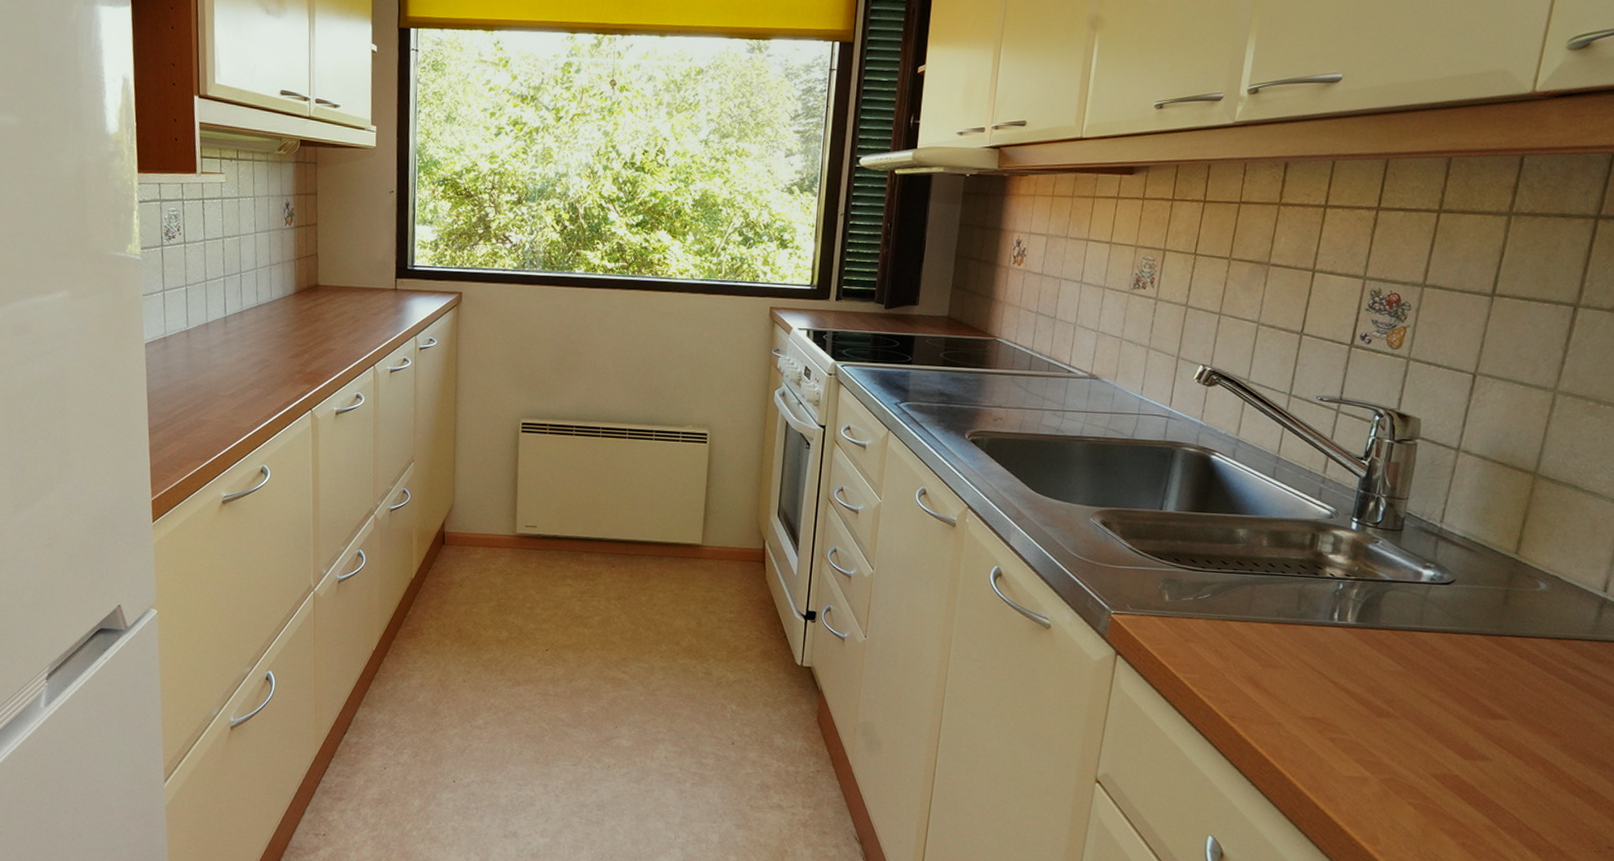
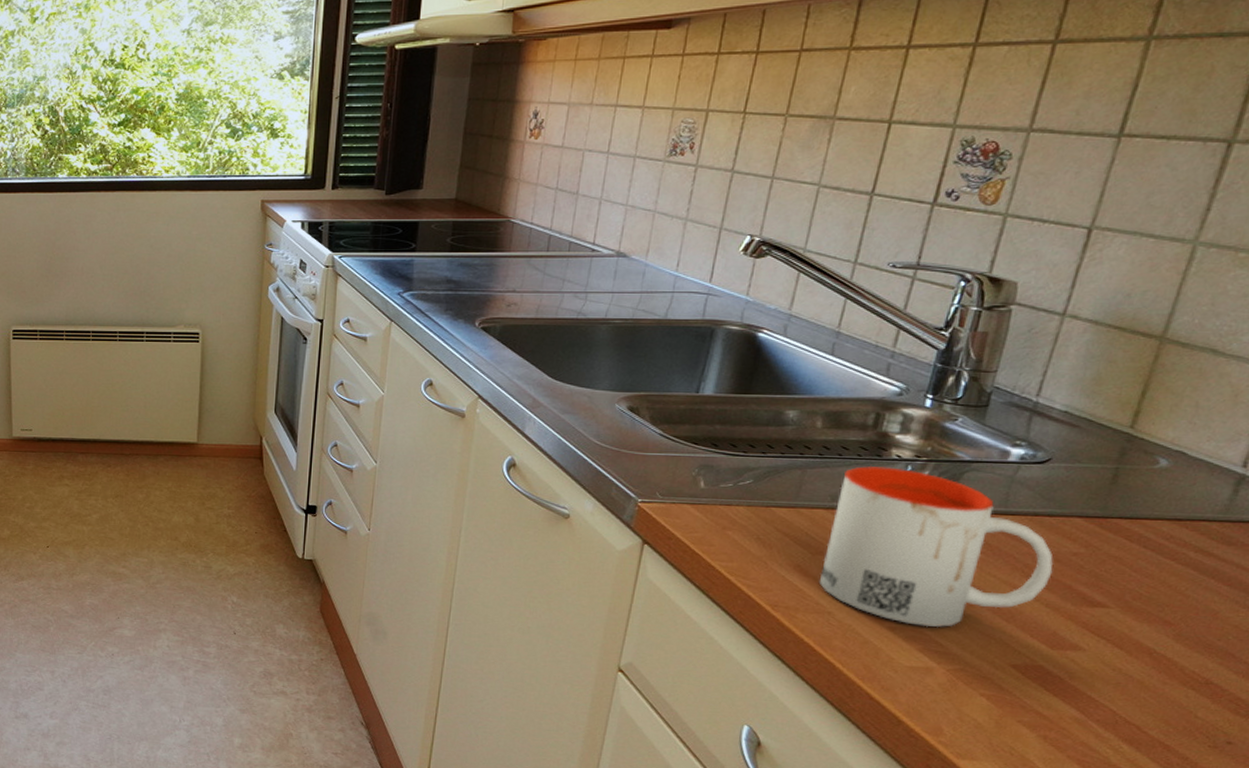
mug: none [1269,583,1462,739] -> present [818,465,1054,628]

